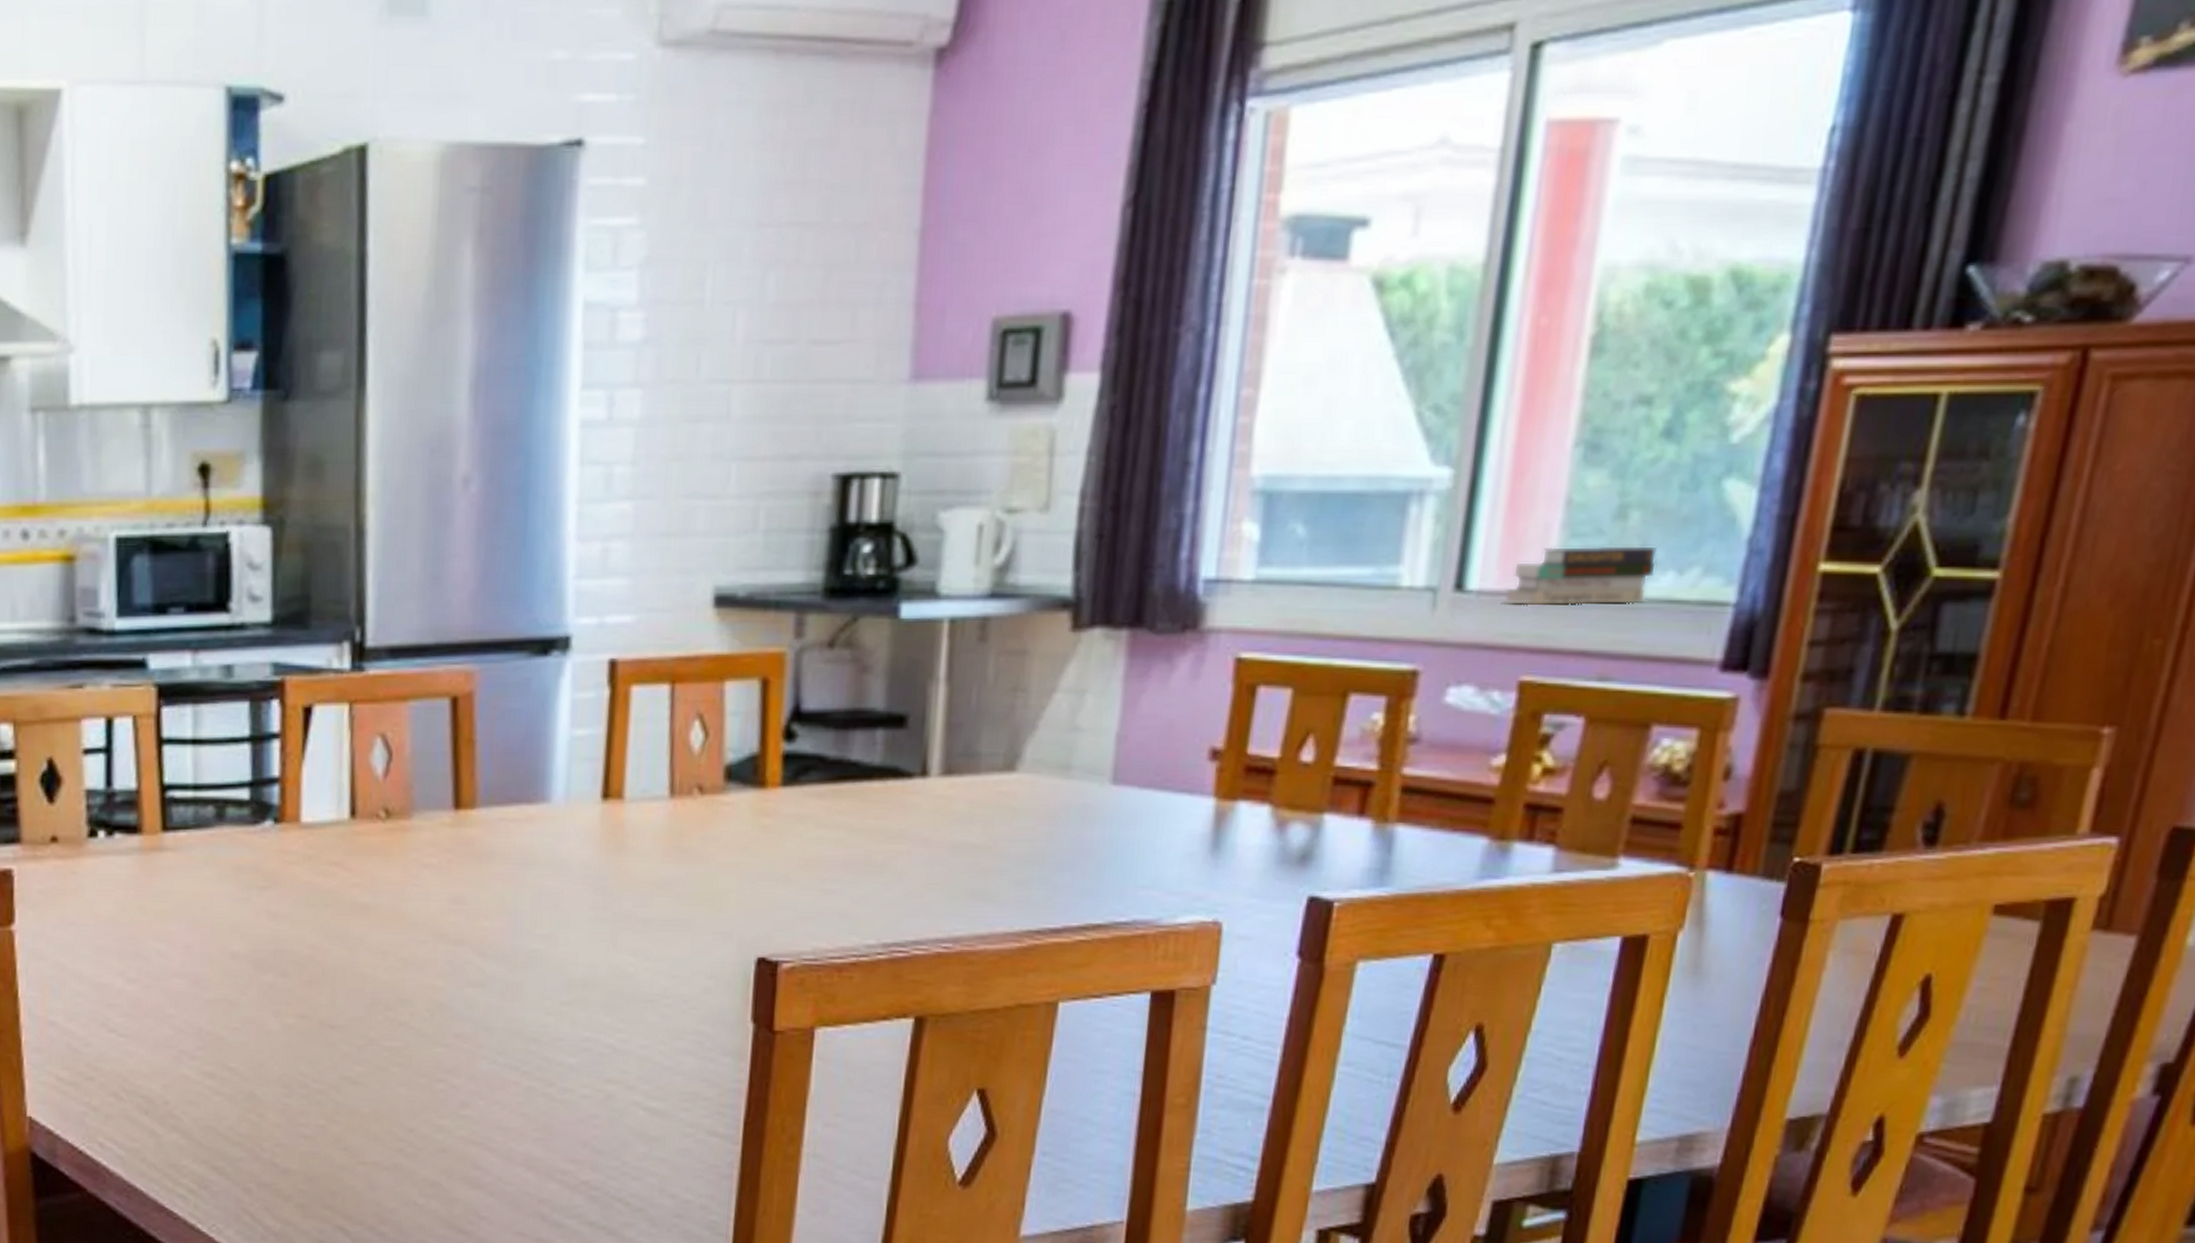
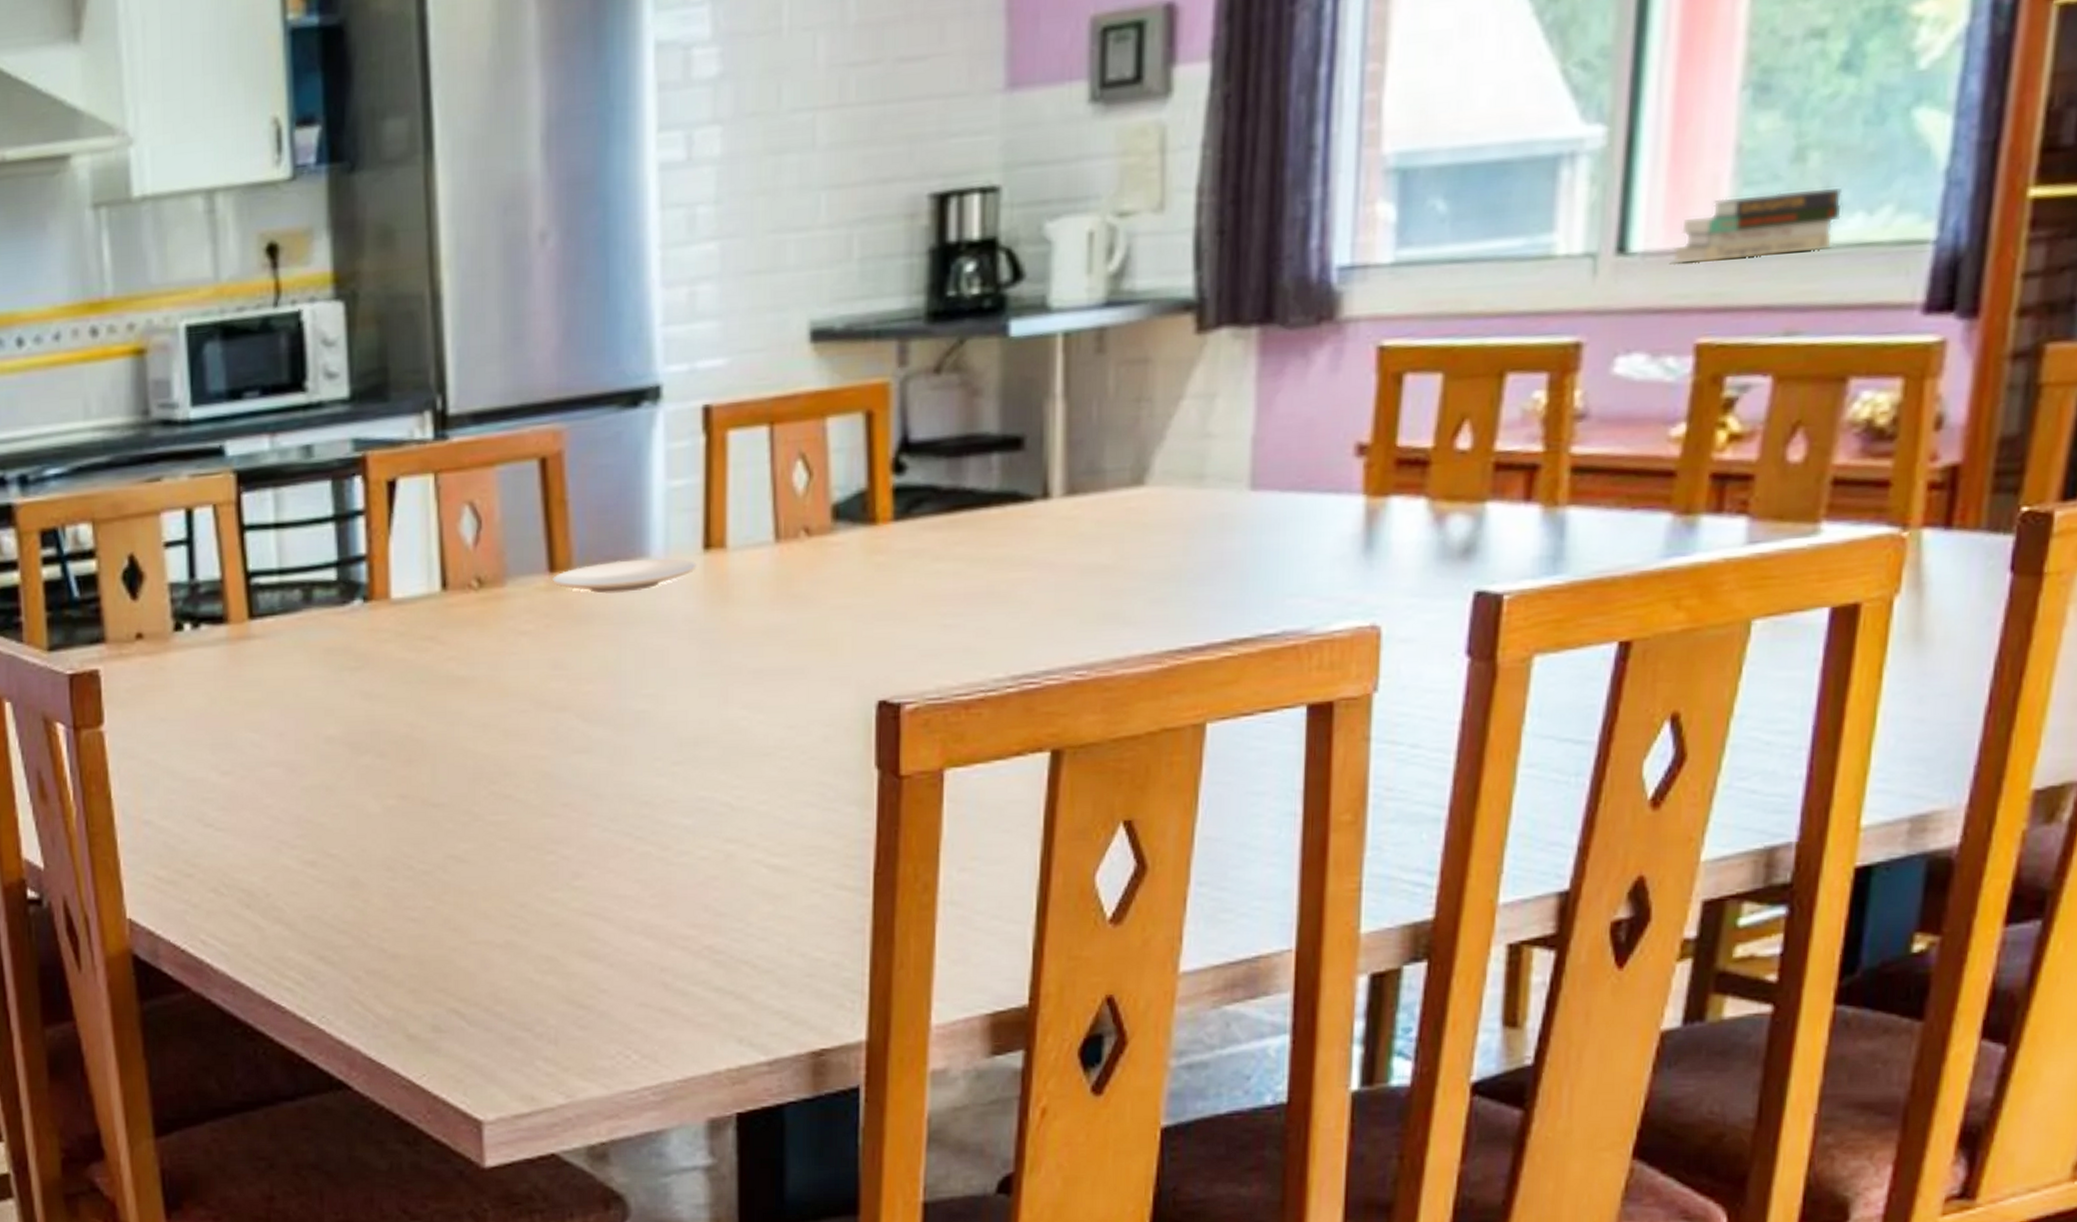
plate: none [457,803,595,834] -> present [553,558,697,594]

